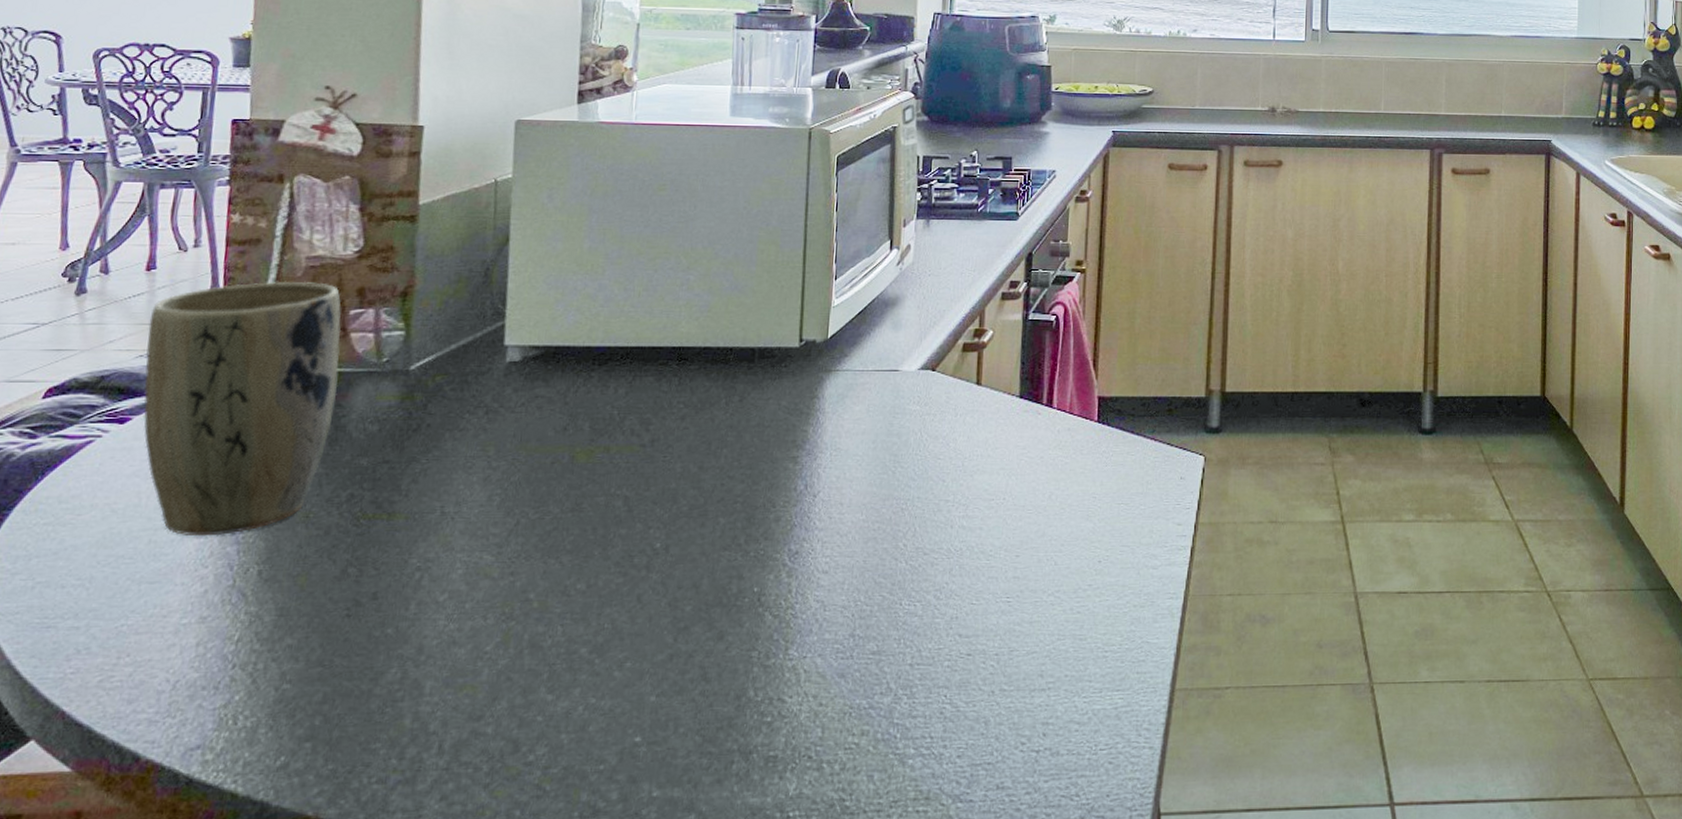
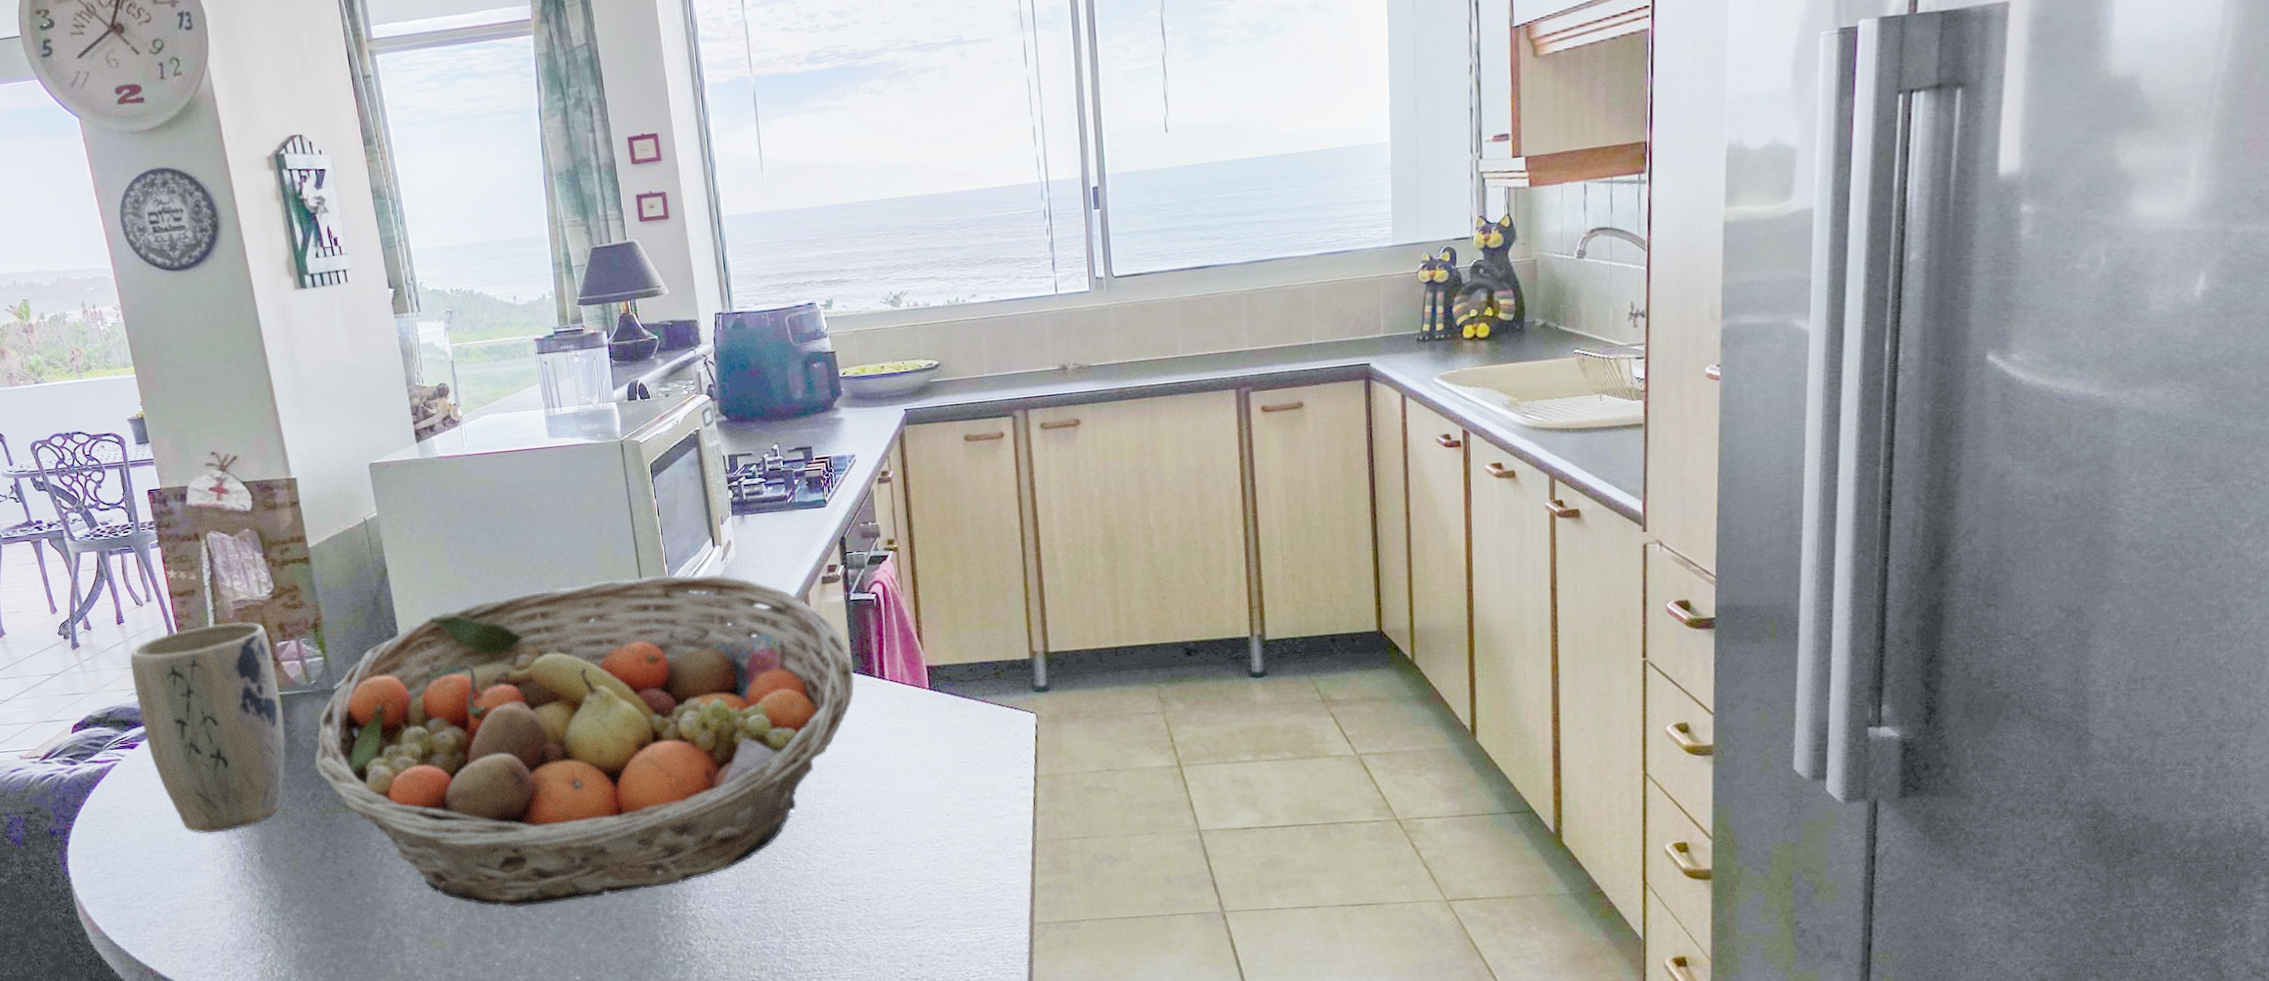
fruit basket: none [361,274,1021,647] -> present [314,574,854,907]

